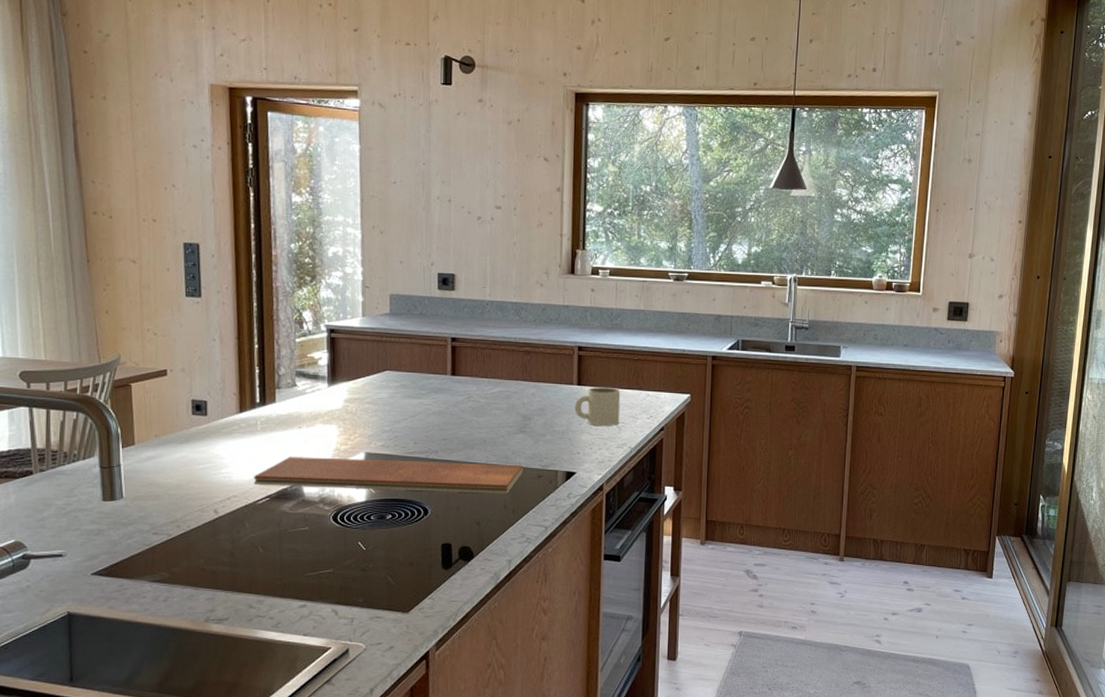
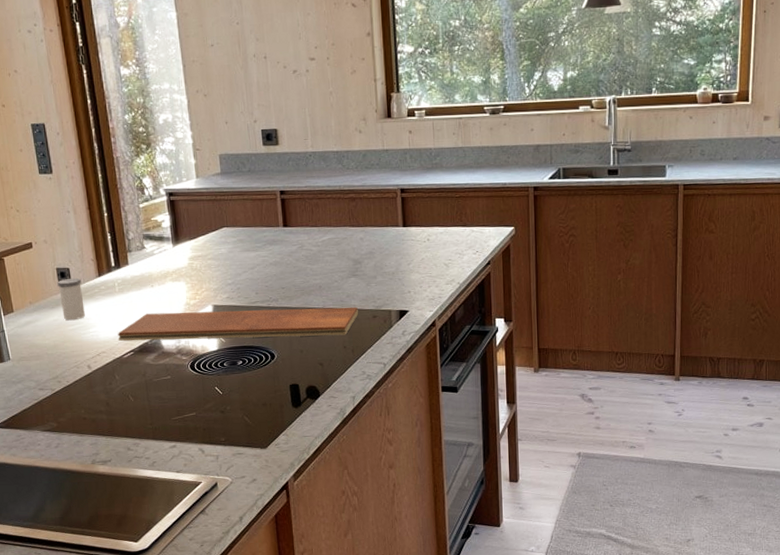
salt shaker: none [191,412,219,459] -> present [57,278,85,321]
mug: present [574,386,621,426] -> none [401,226,447,264]

